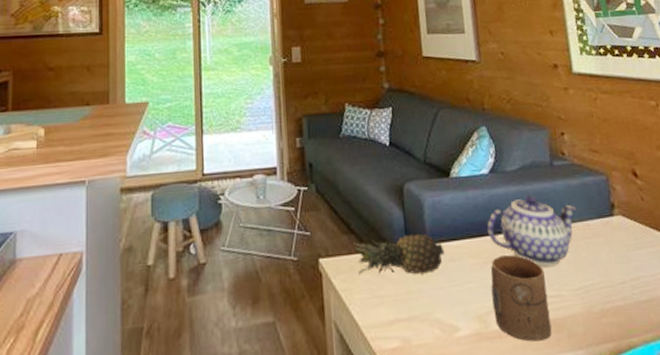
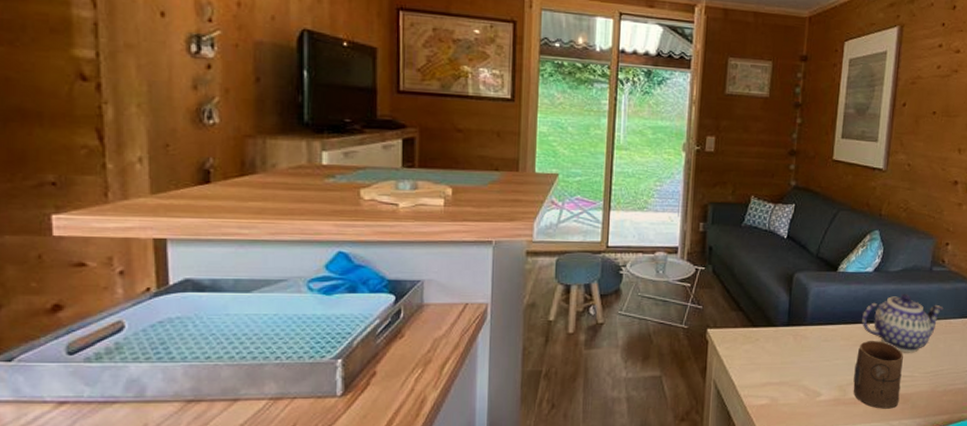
fruit: present [353,233,445,275] -> none [740,316,821,349]

